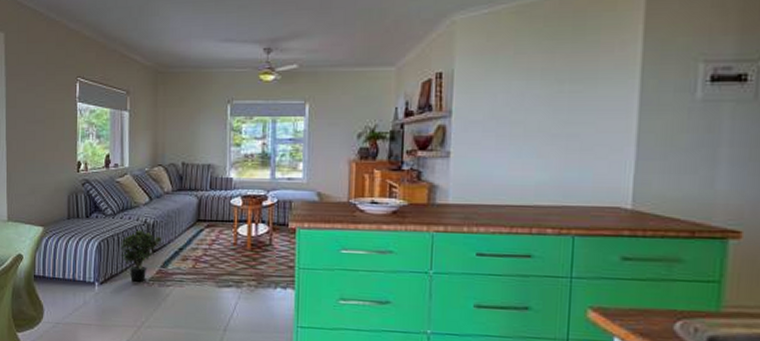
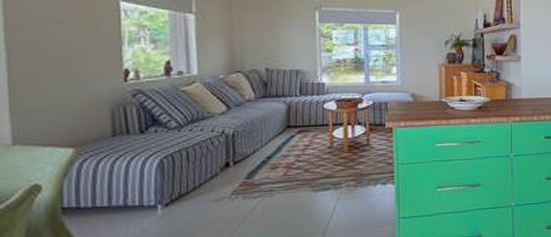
potted plant: present [121,229,163,282] -> none [191,141,246,198]

